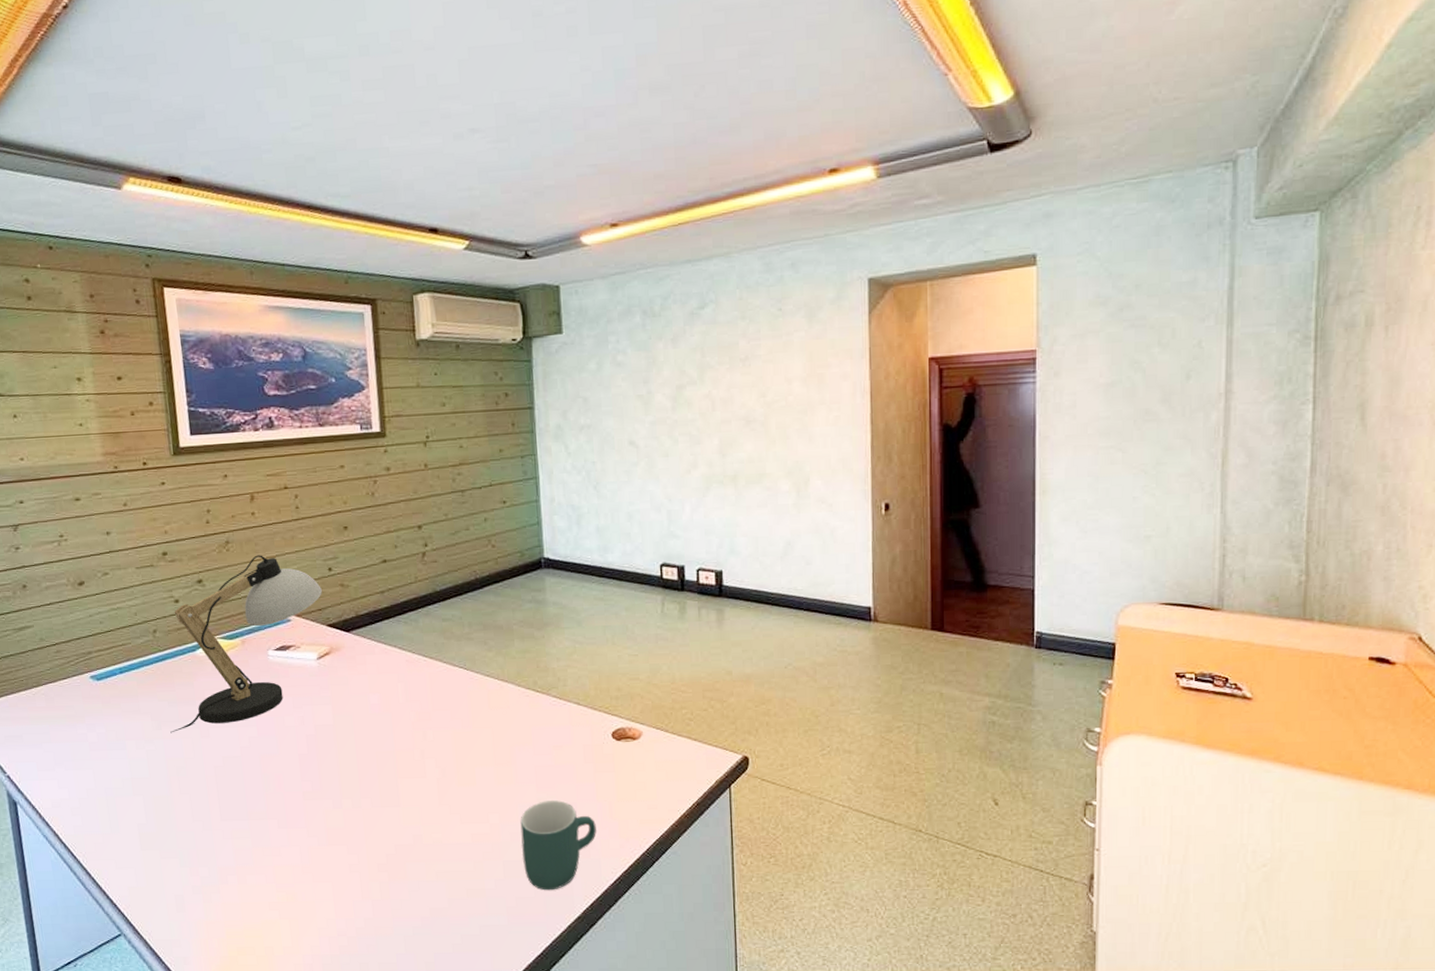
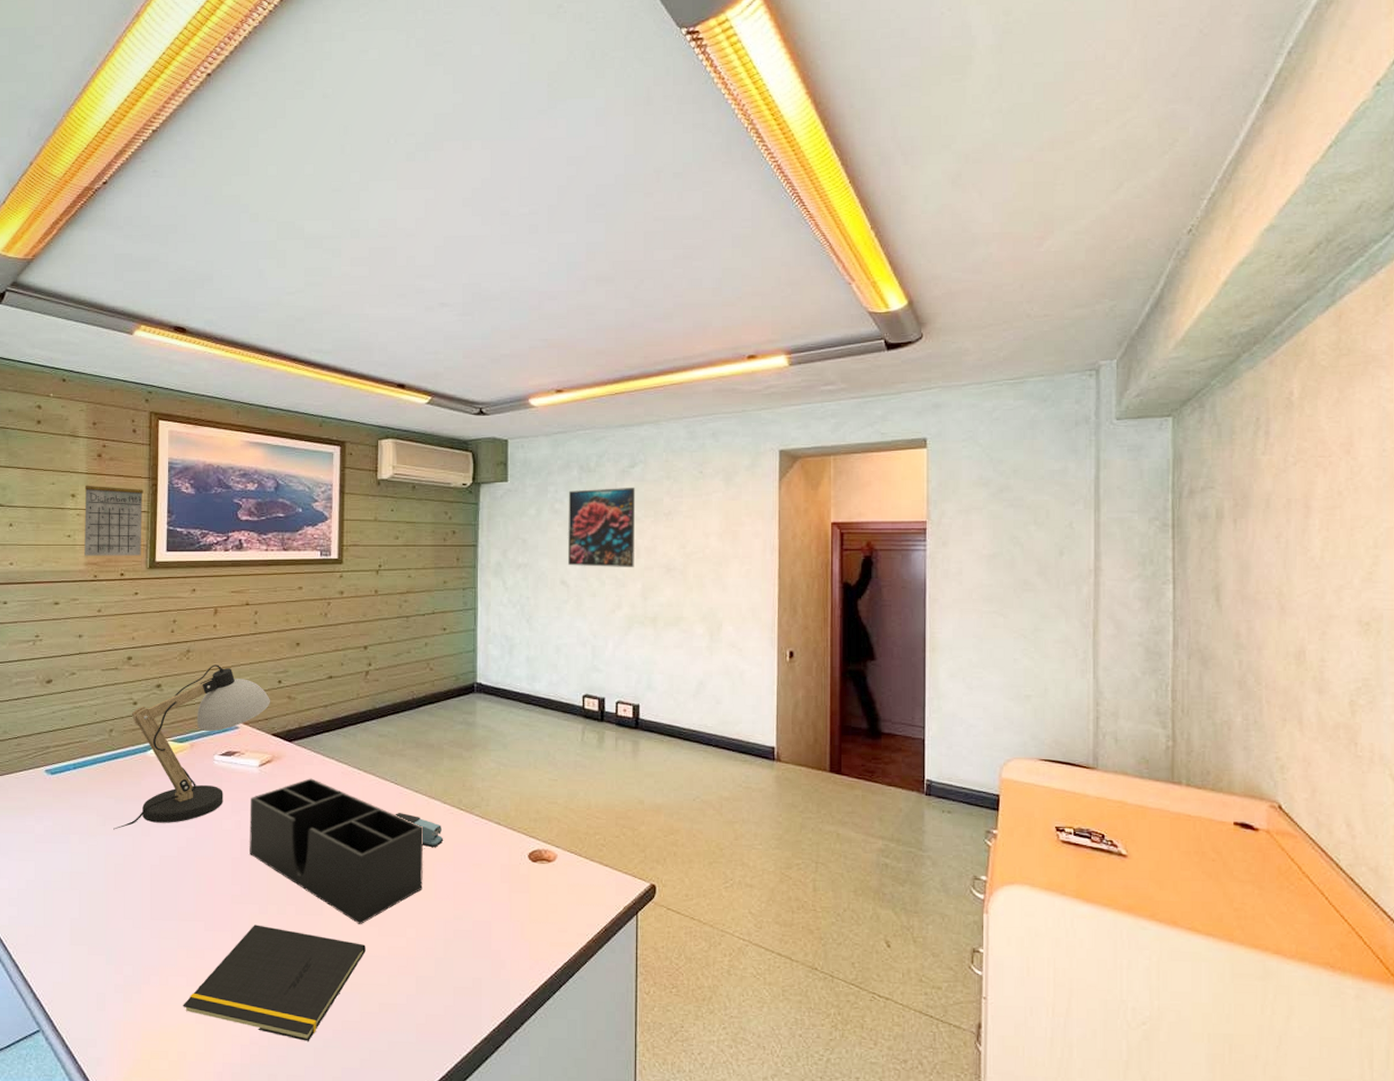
calendar: none [90,352,163,446] -> present [84,474,143,556]
notepad: none [264,819,448,930] -> present [183,924,366,1041]
desk organizer: none [312,668,503,814] -> present [250,778,424,925]
stapler: none [467,698,521,733] -> present [395,813,444,848]
mug: present [520,800,597,891] -> none [436,918,508,1009]
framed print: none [631,332,710,424] -> present [568,488,636,567]

